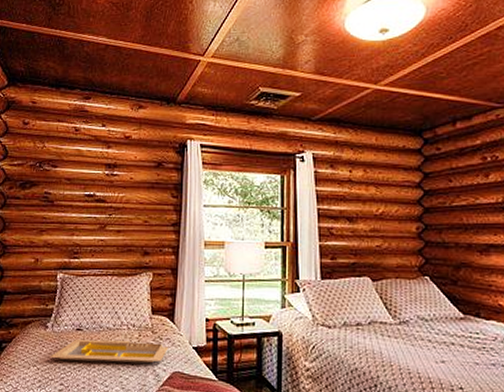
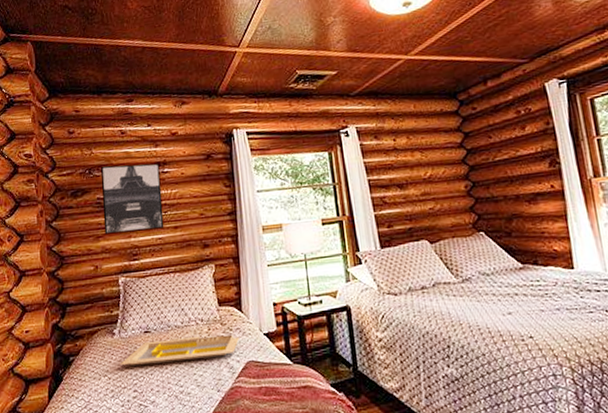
wall art: none [48,161,110,230] -> present [101,163,164,235]

